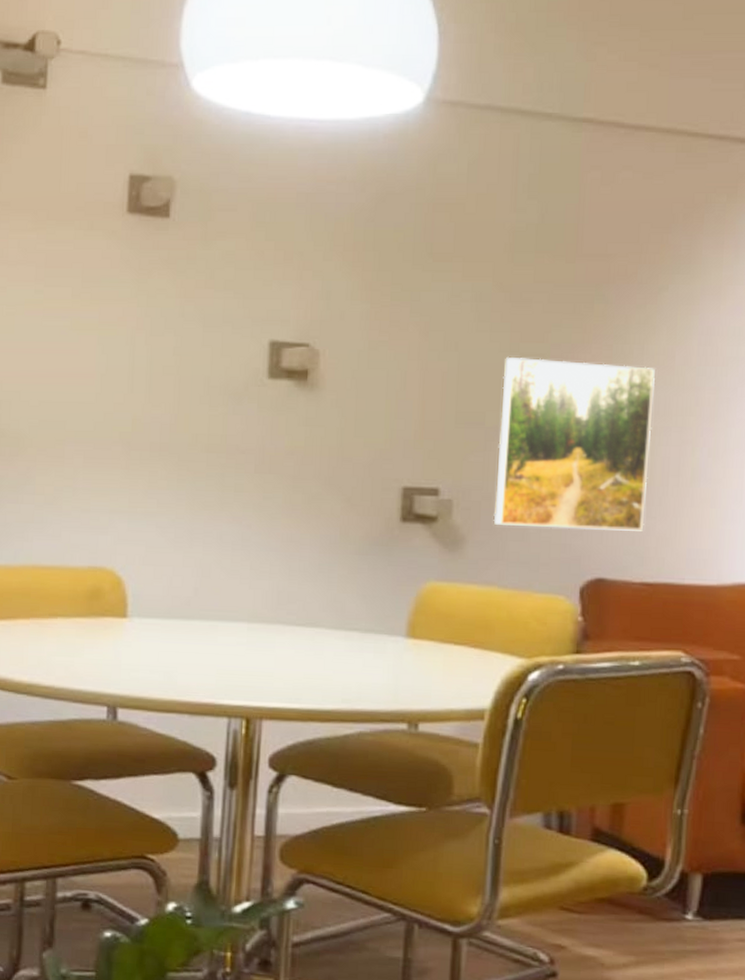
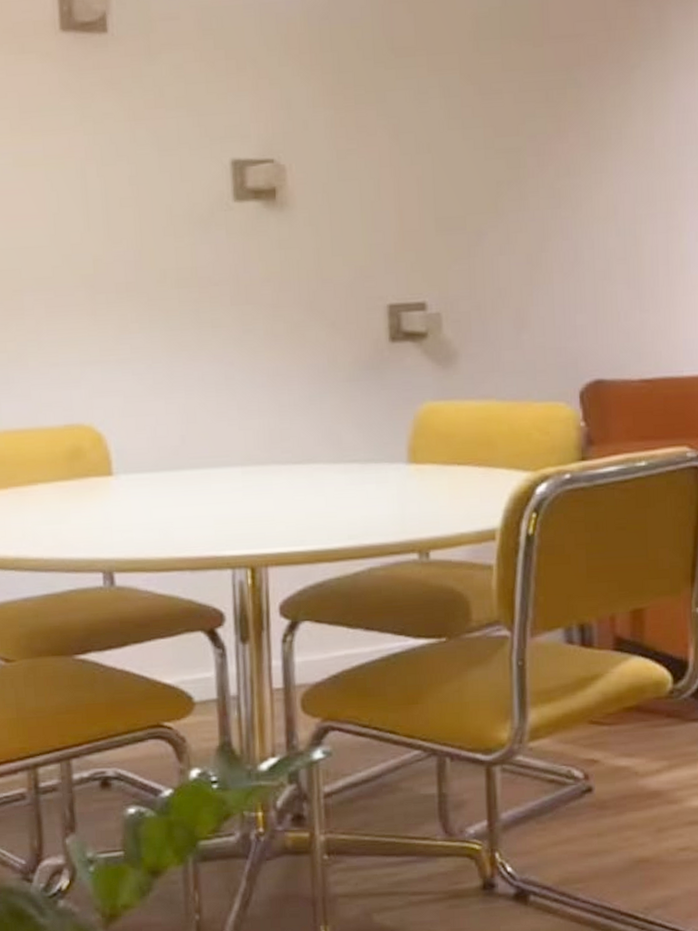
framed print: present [493,356,655,531] -> none [480,152,638,335]

